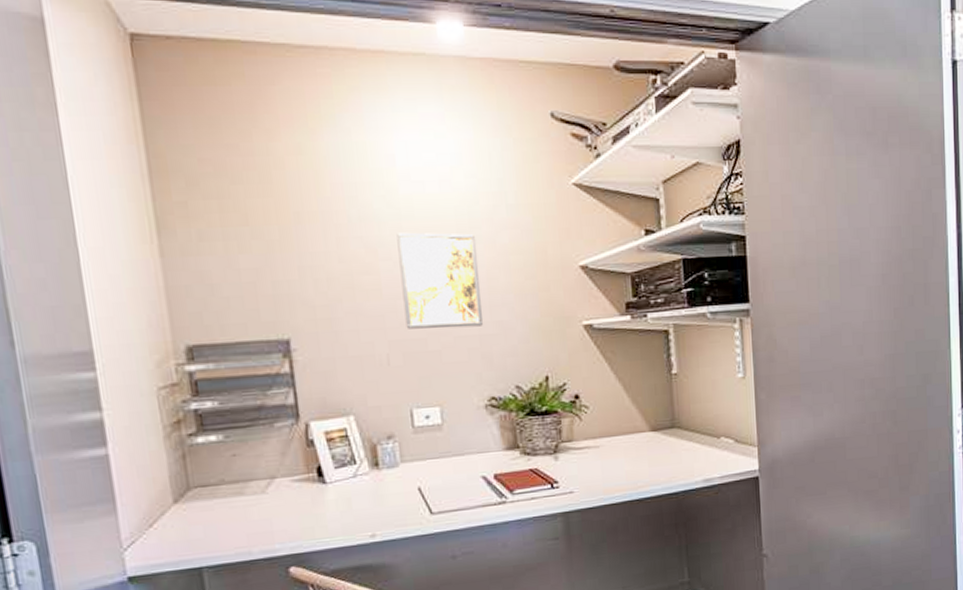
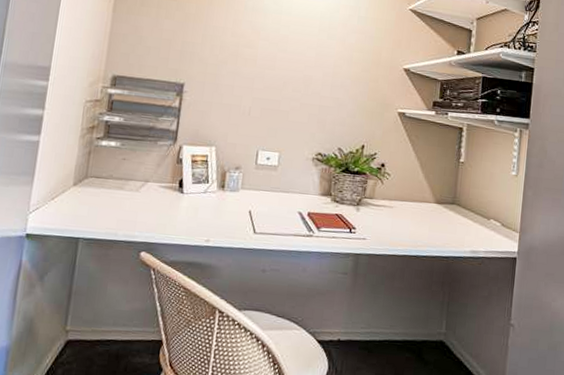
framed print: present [397,232,483,329] -> none [268,23,331,99]

